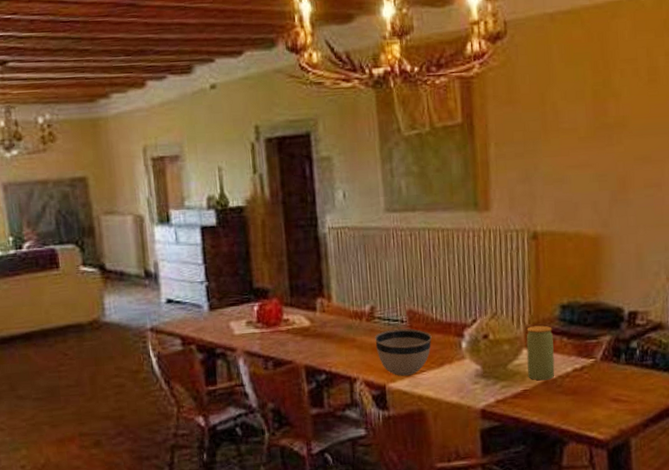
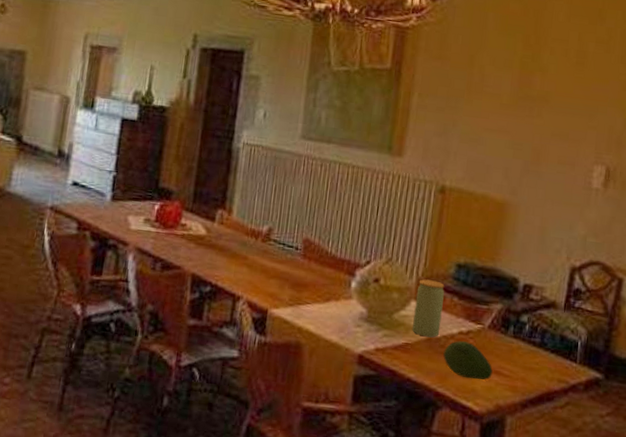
bowl: present [375,328,432,377] -> none [265,254,323,306]
fruit: none [562,377,611,411] -> present [443,341,493,381]

